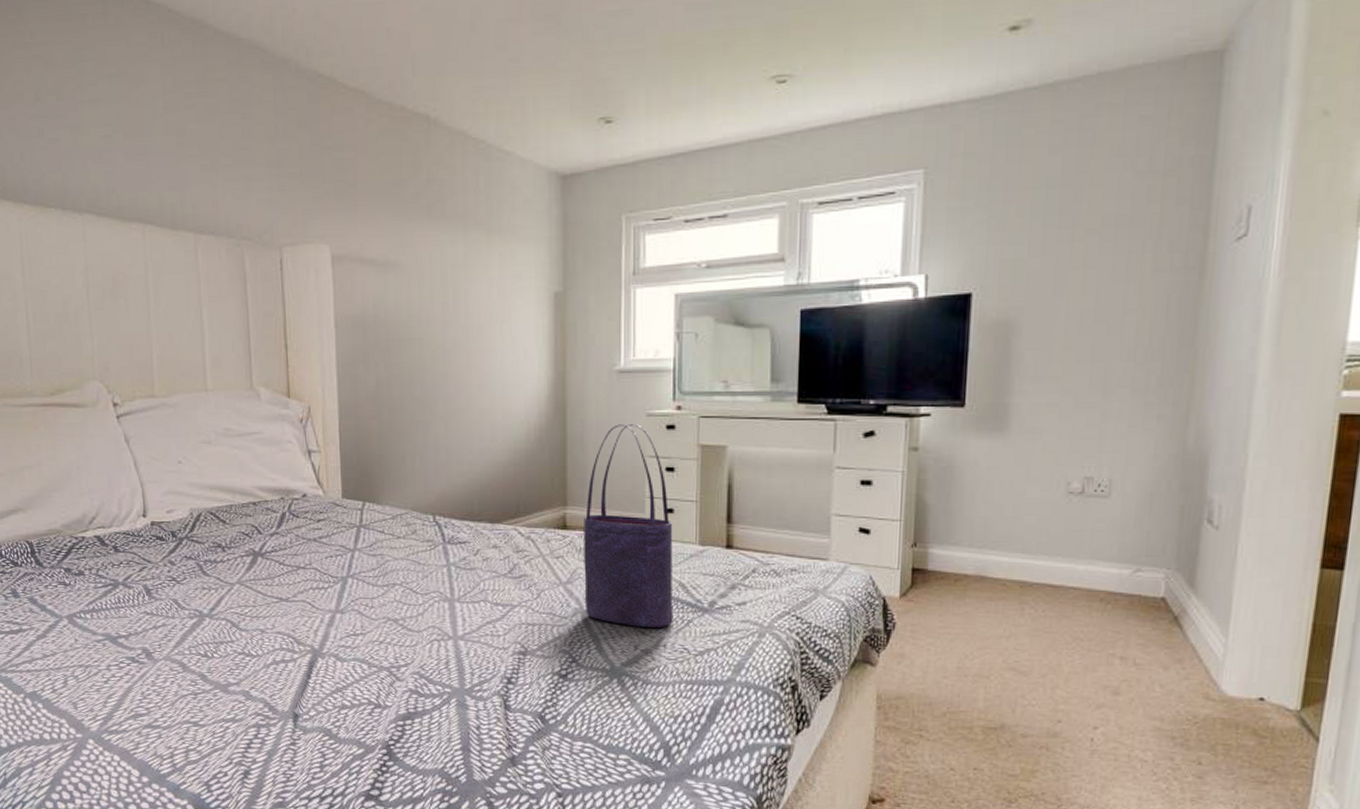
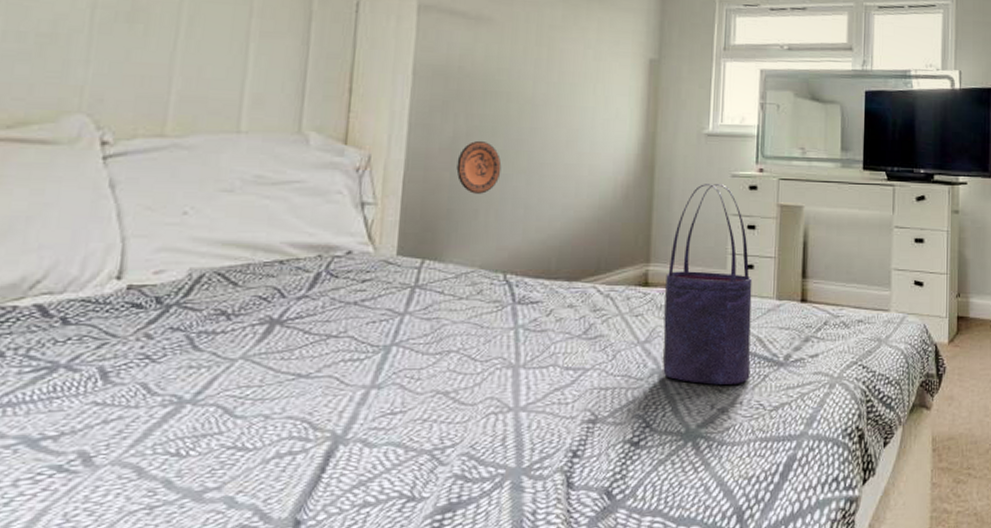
decorative plate: none [382,388,422,440] -> present [456,140,502,194]

